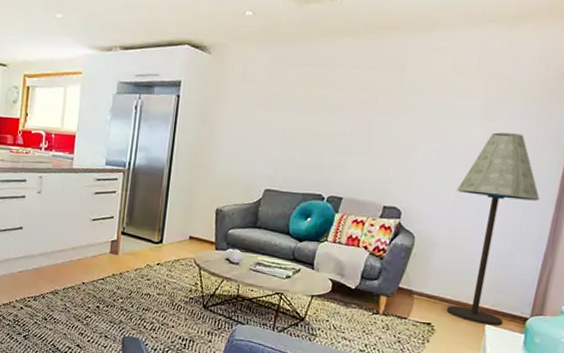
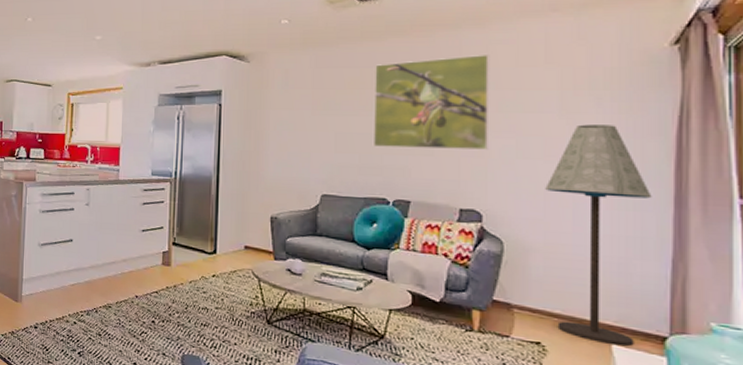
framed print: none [316,60,431,152] -> present [372,55,490,150]

